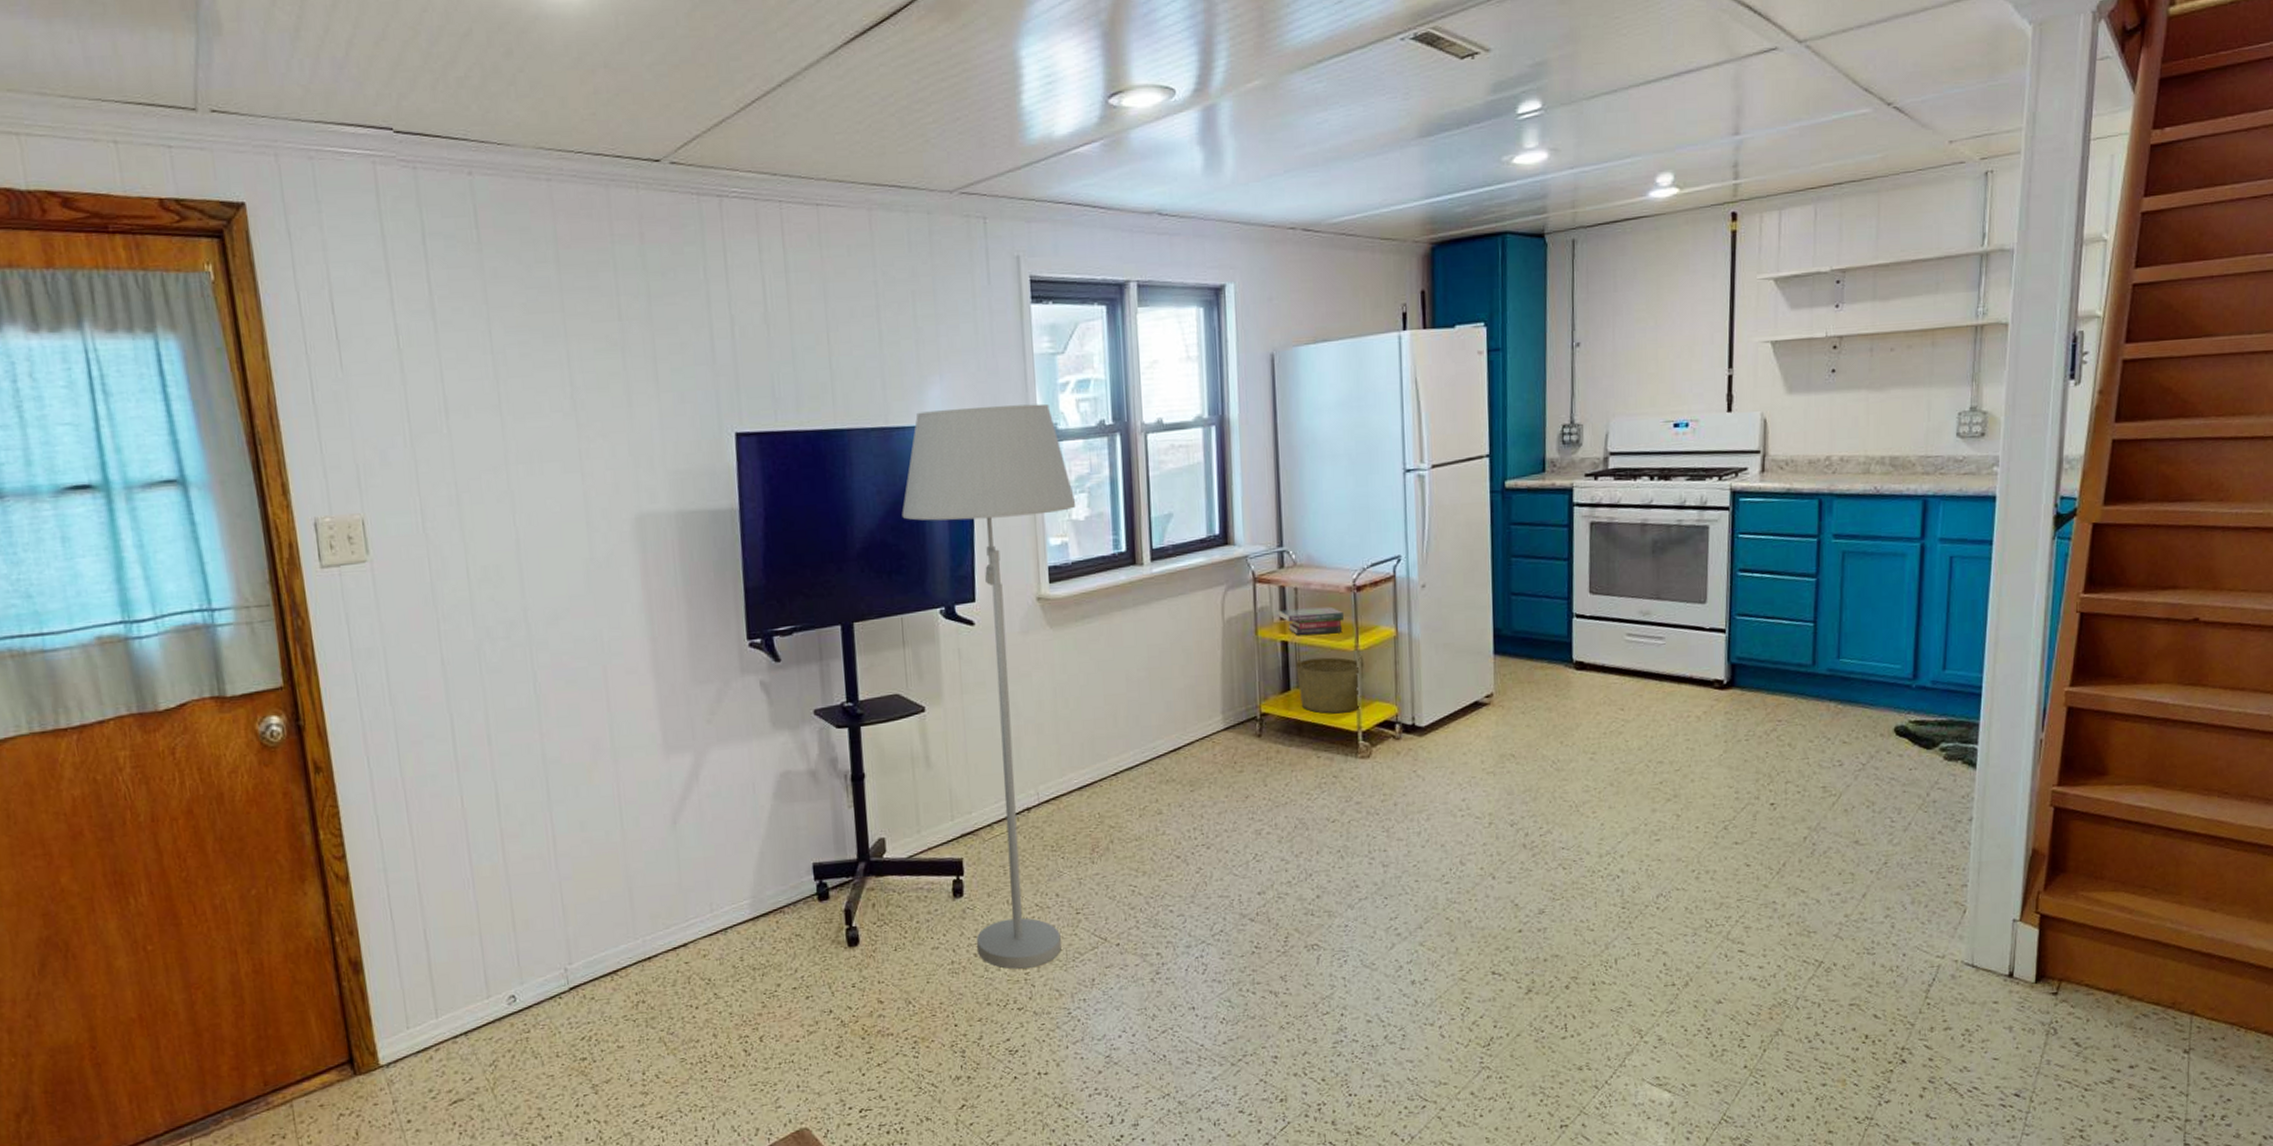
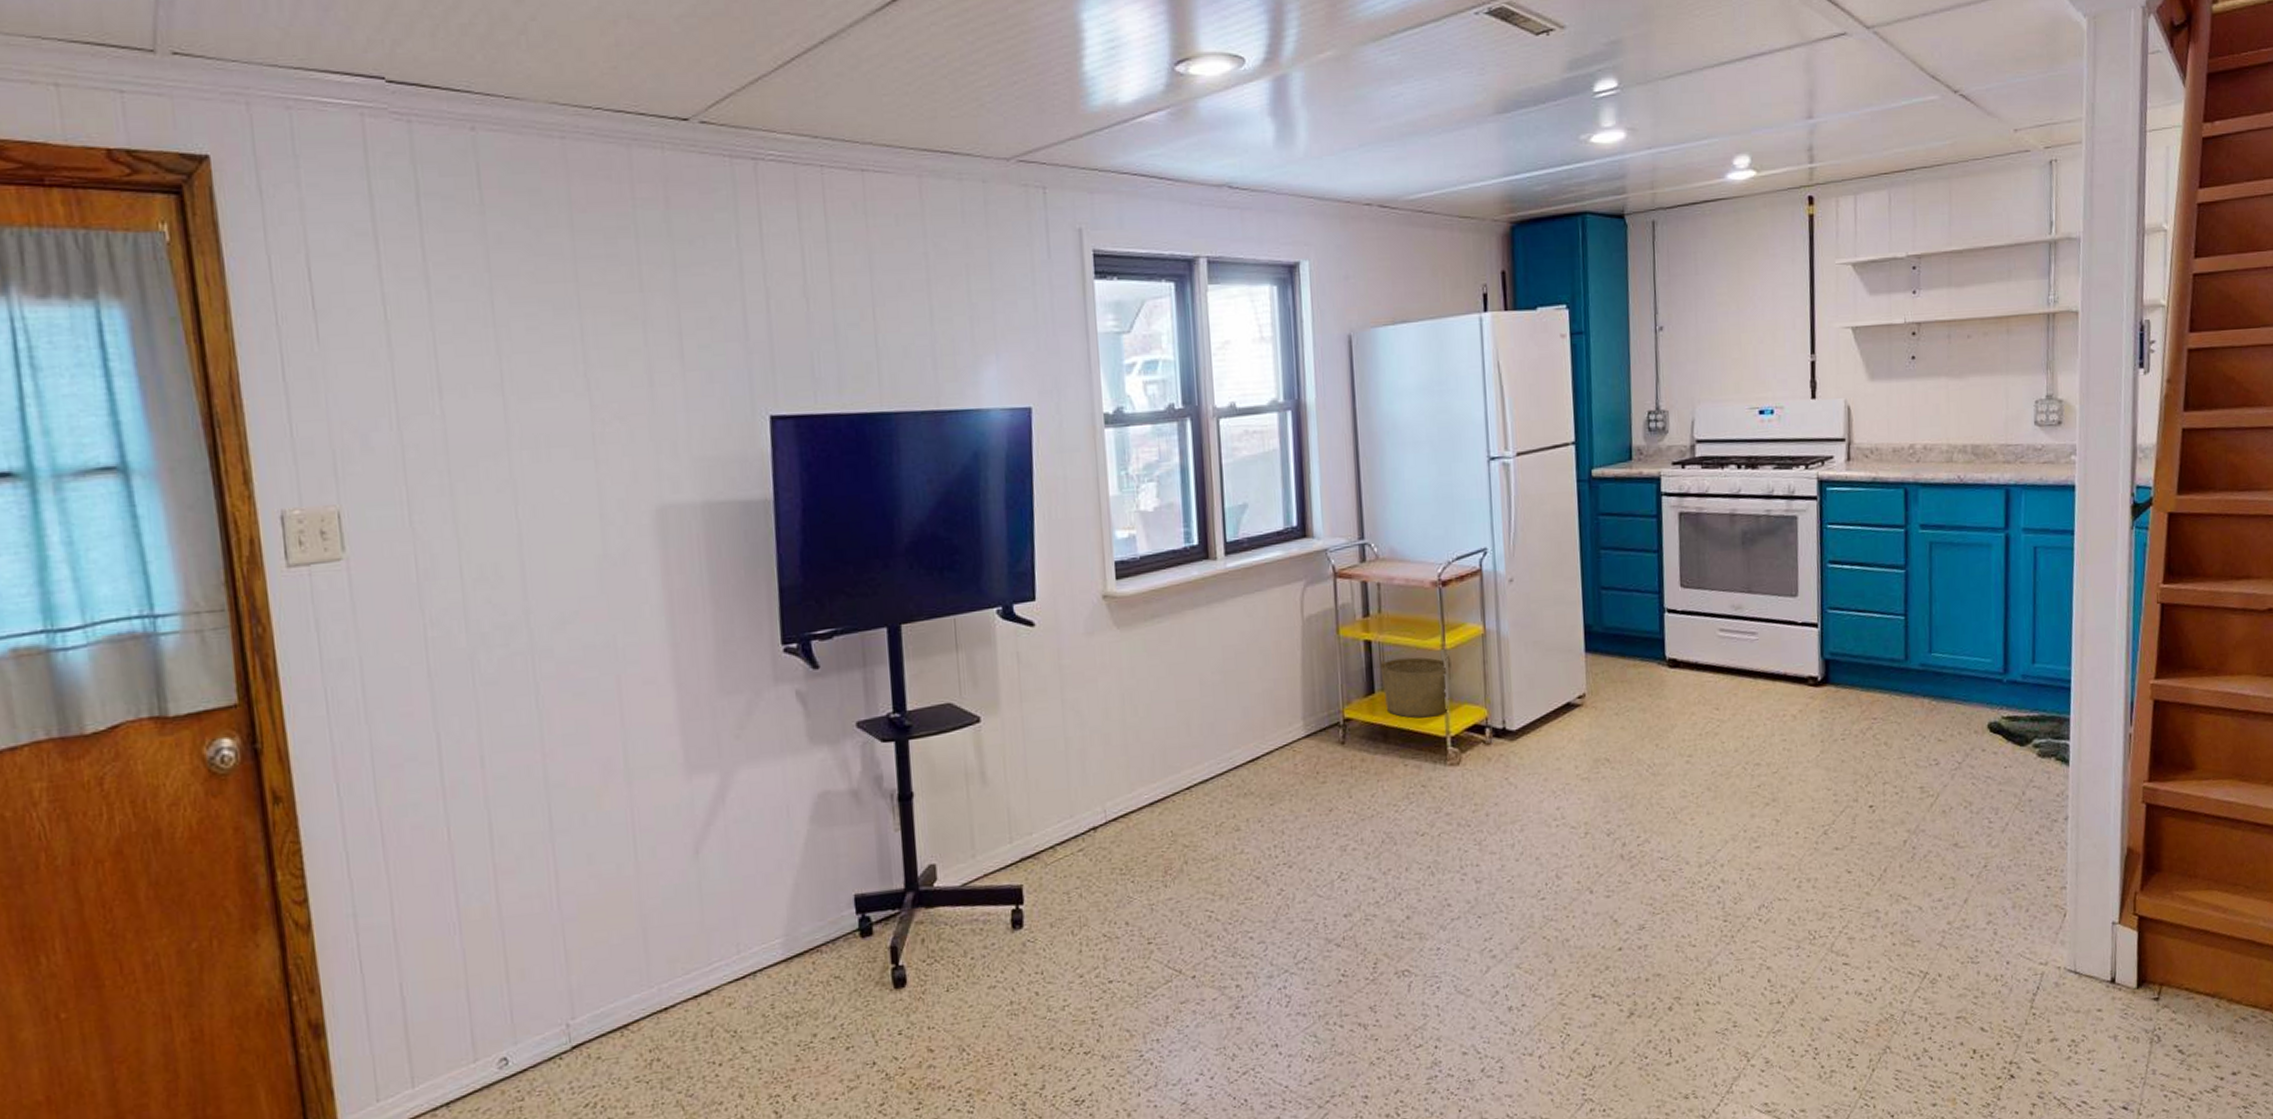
floor lamp: present [901,403,1076,969] -> none [954,386,1145,1009]
books: present [1279,606,1343,635] -> none [1361,603,1429,634]

